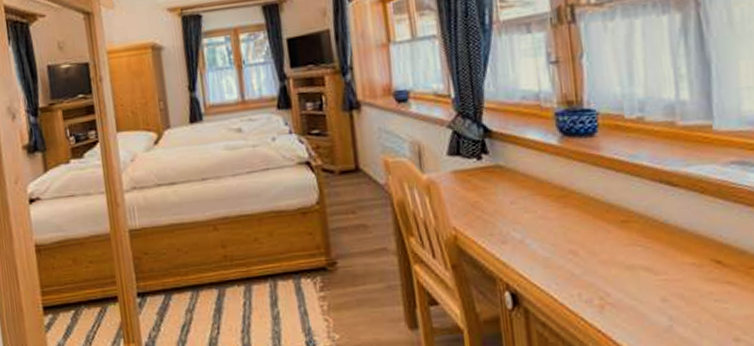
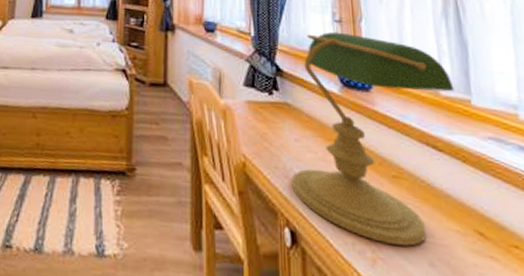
desk lamp: none [509,74,693,289] -> present [292,31,454,247]

